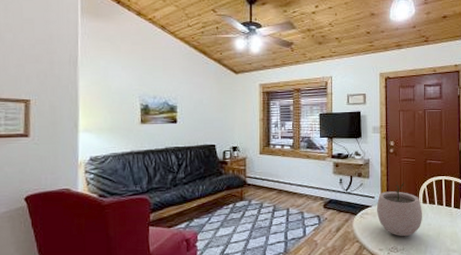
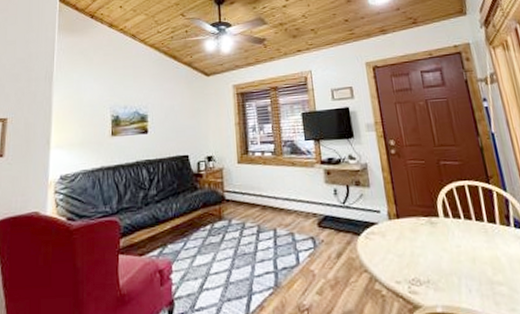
plant pot: present [376,181,422,237] -> none [384,189,448,264]

